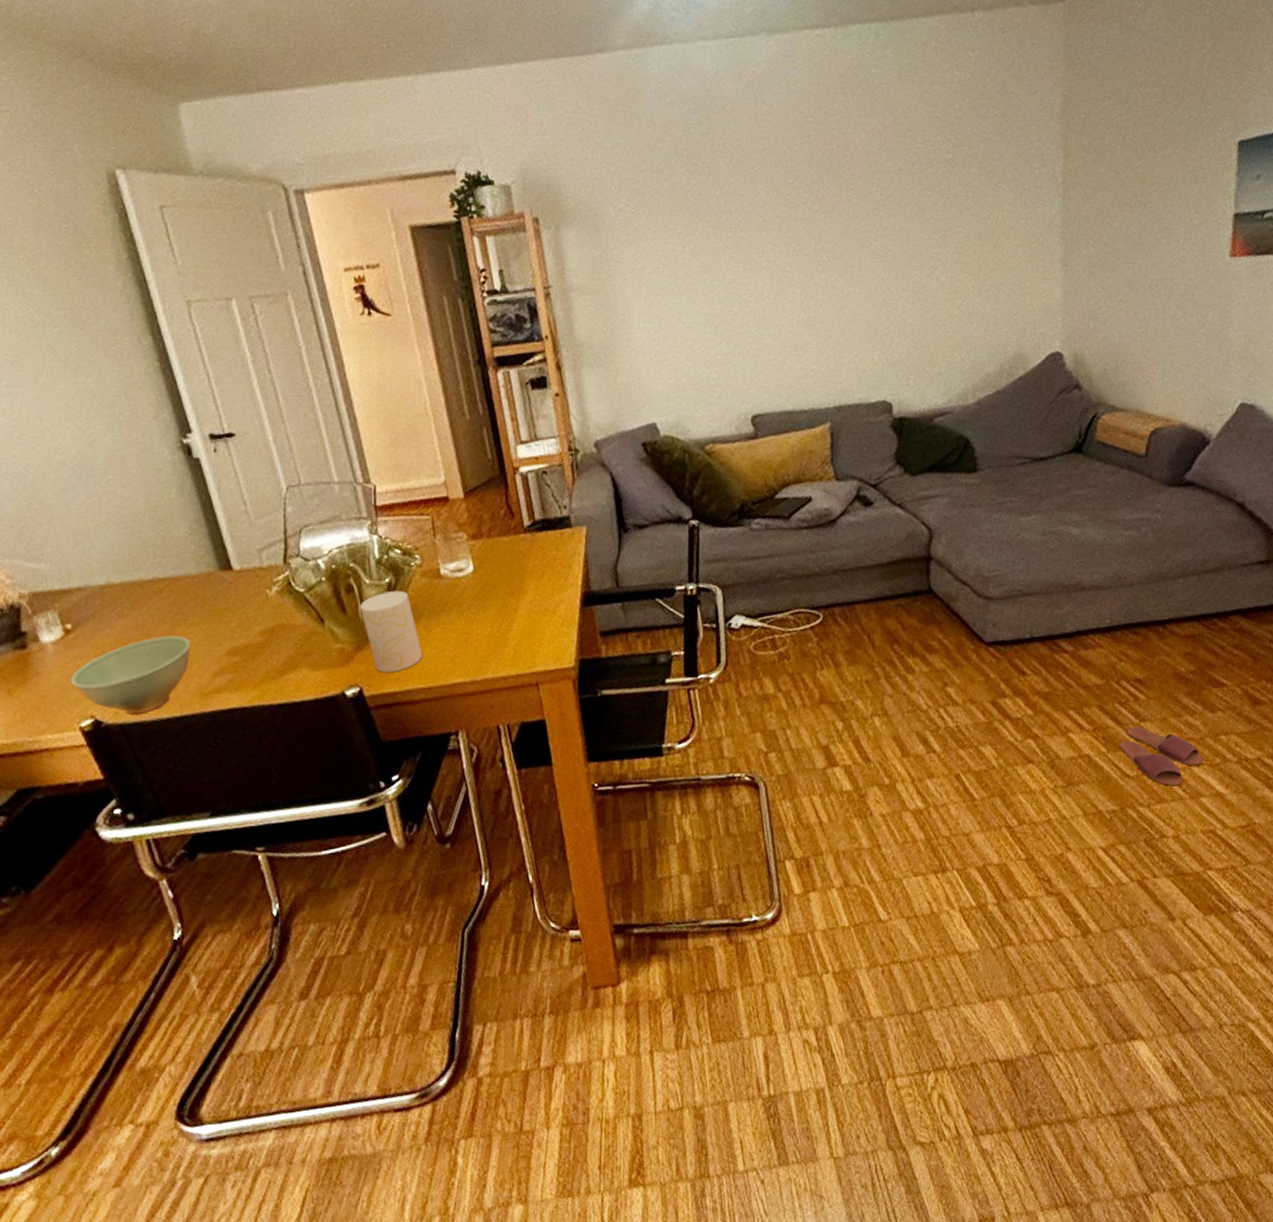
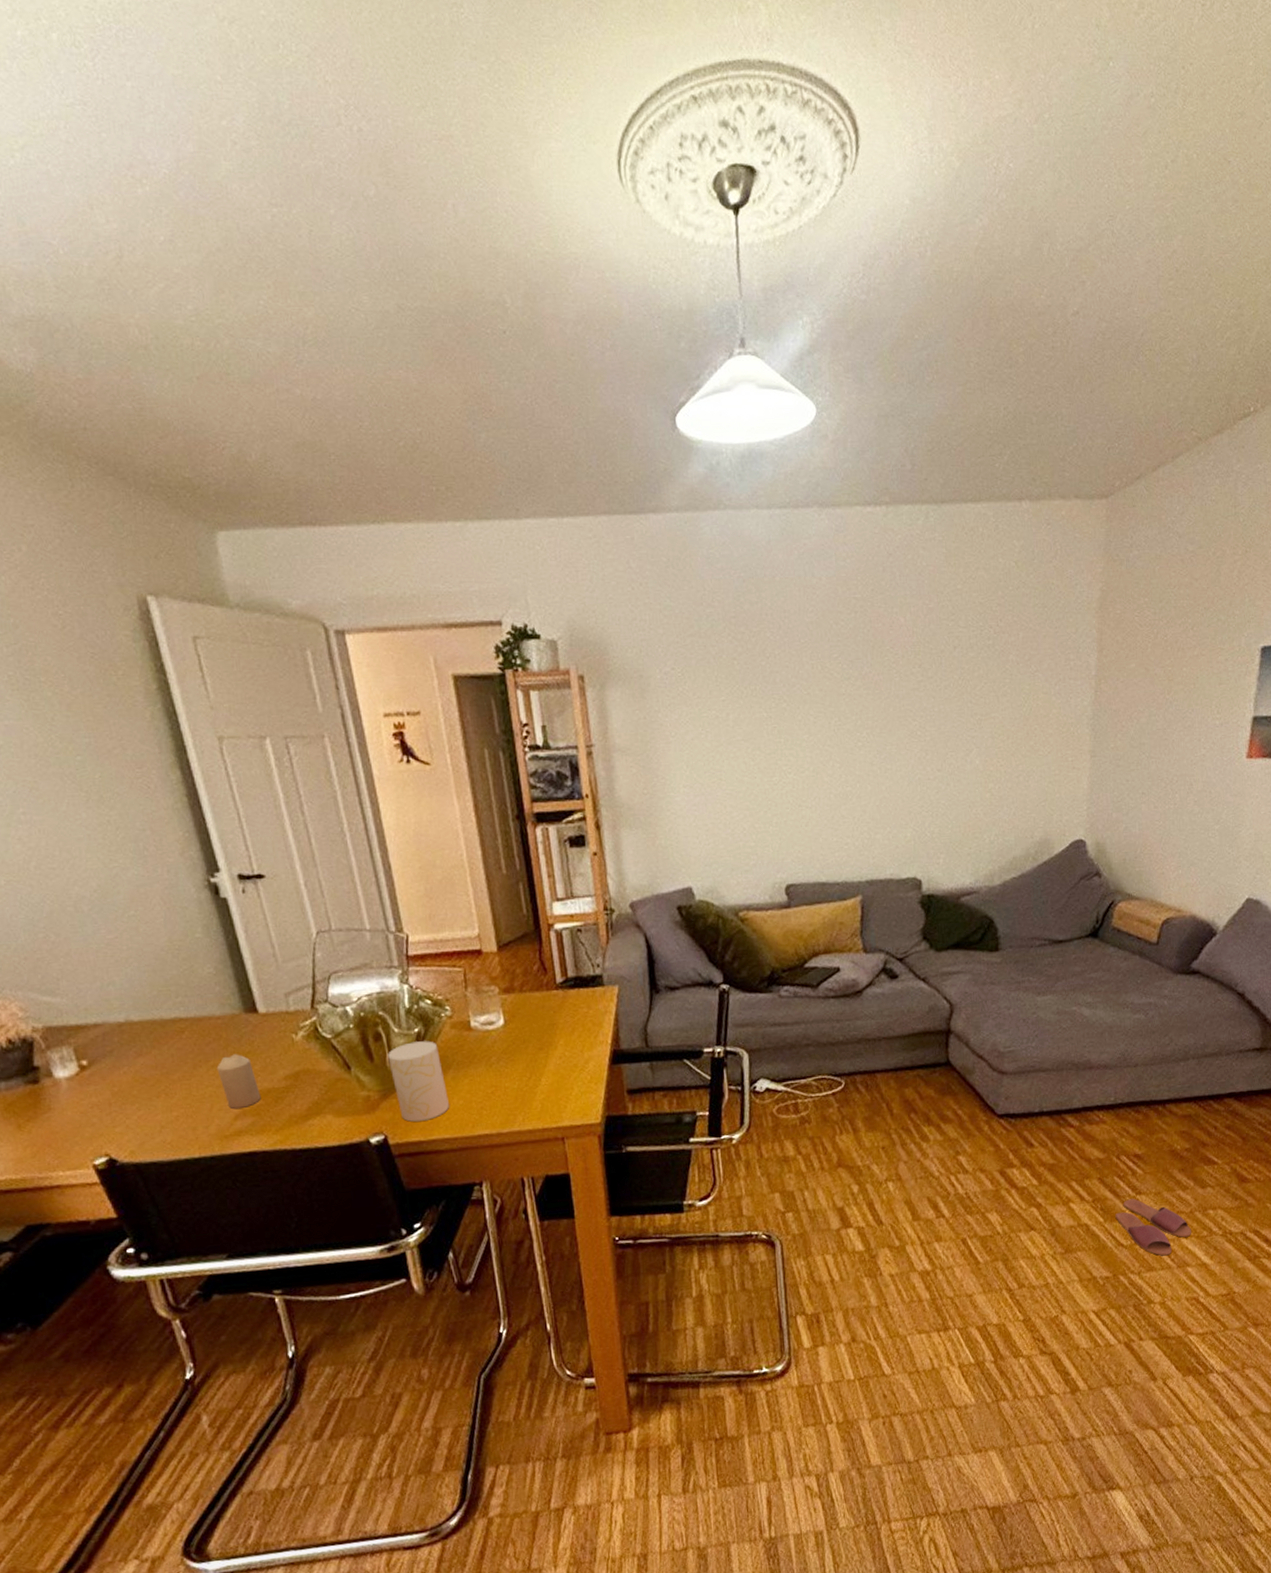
bowl: present [70,635,191,716] -> none [84,1076,212,1156]
candle: none [194,611,239,667] -> present [216,1054,261,1110]

